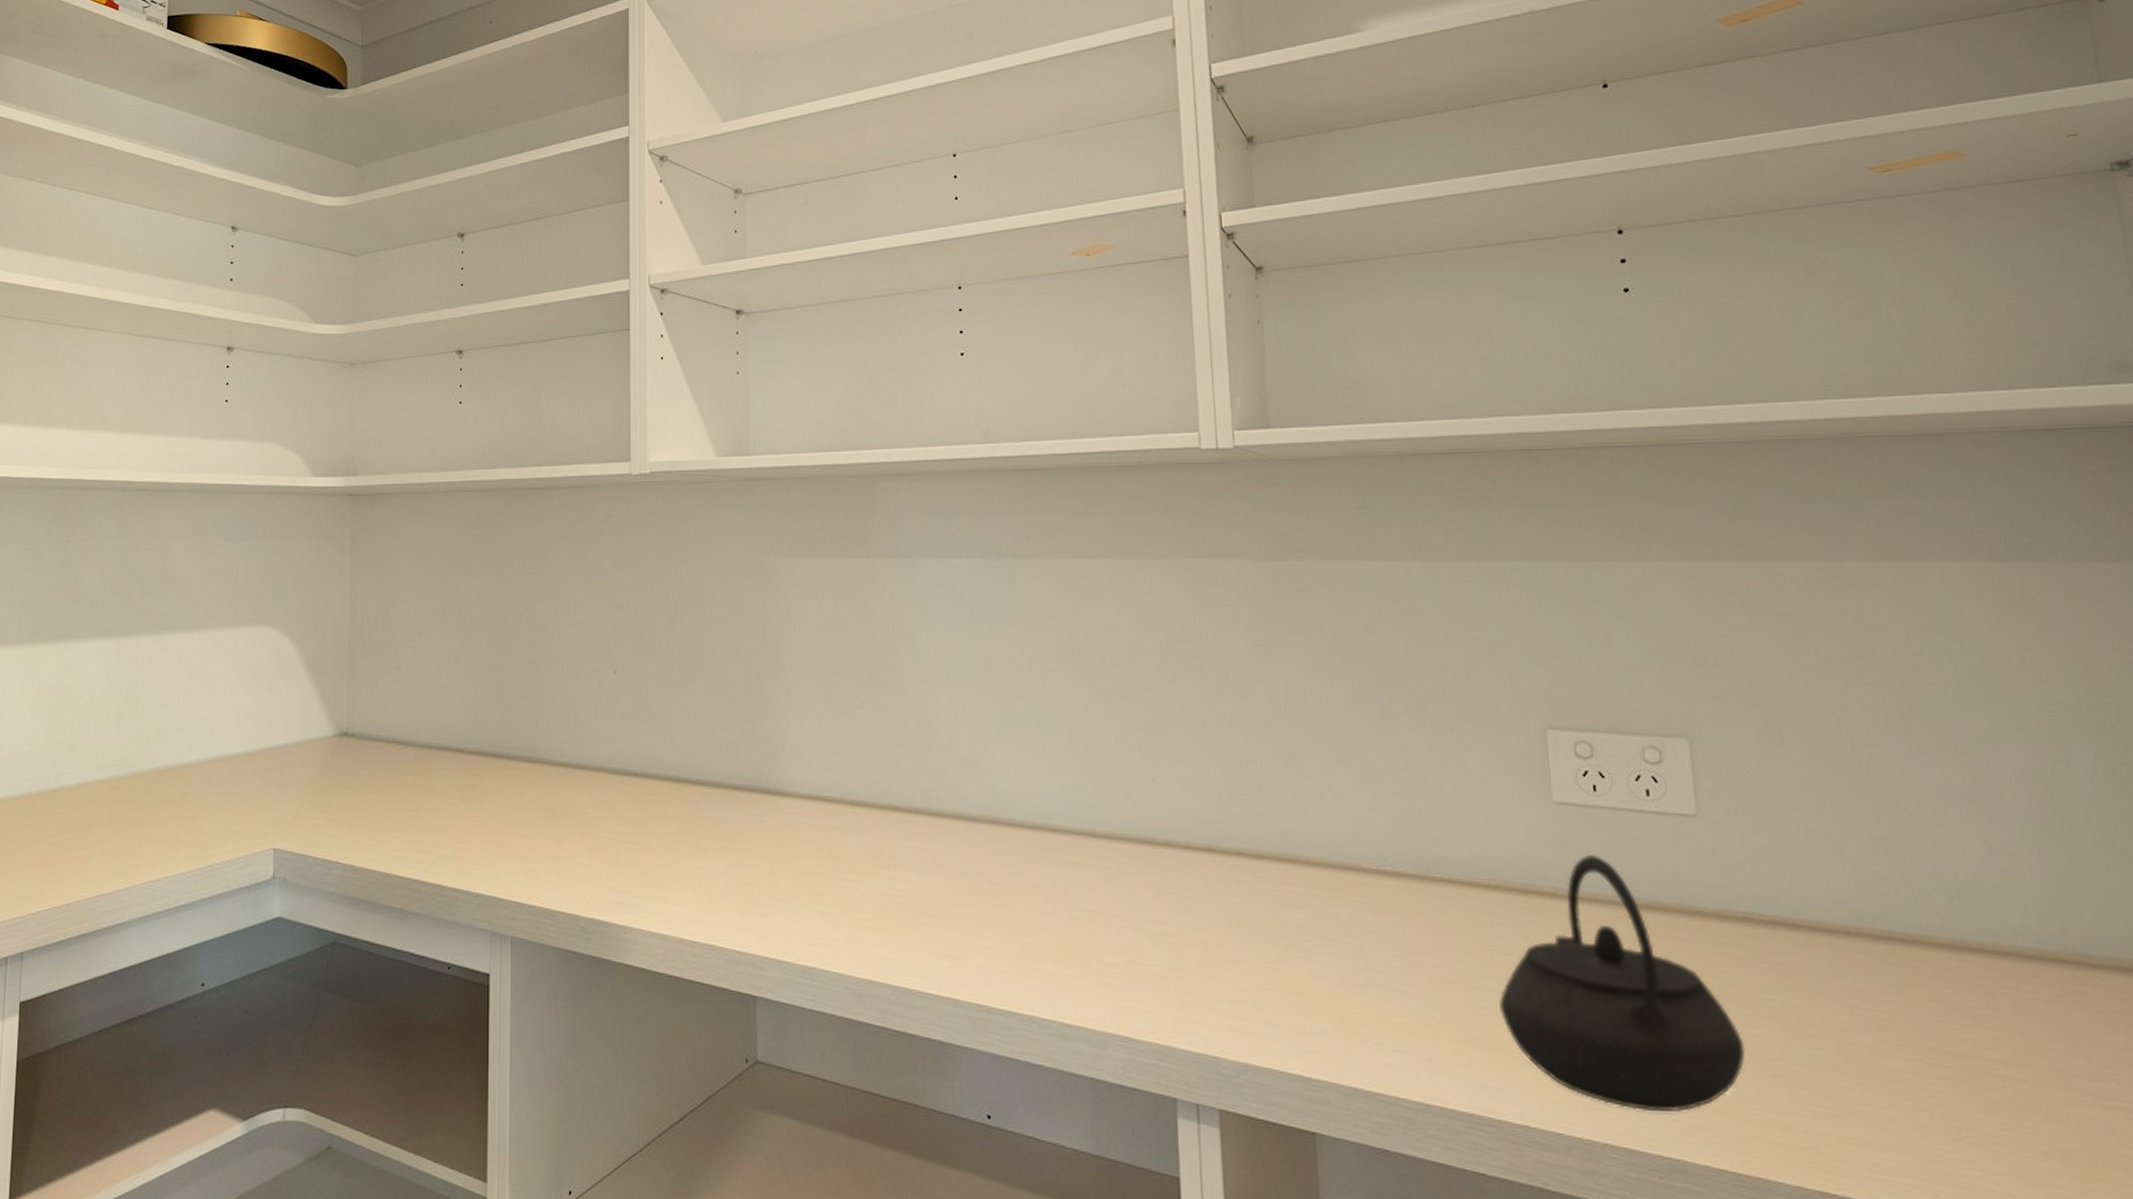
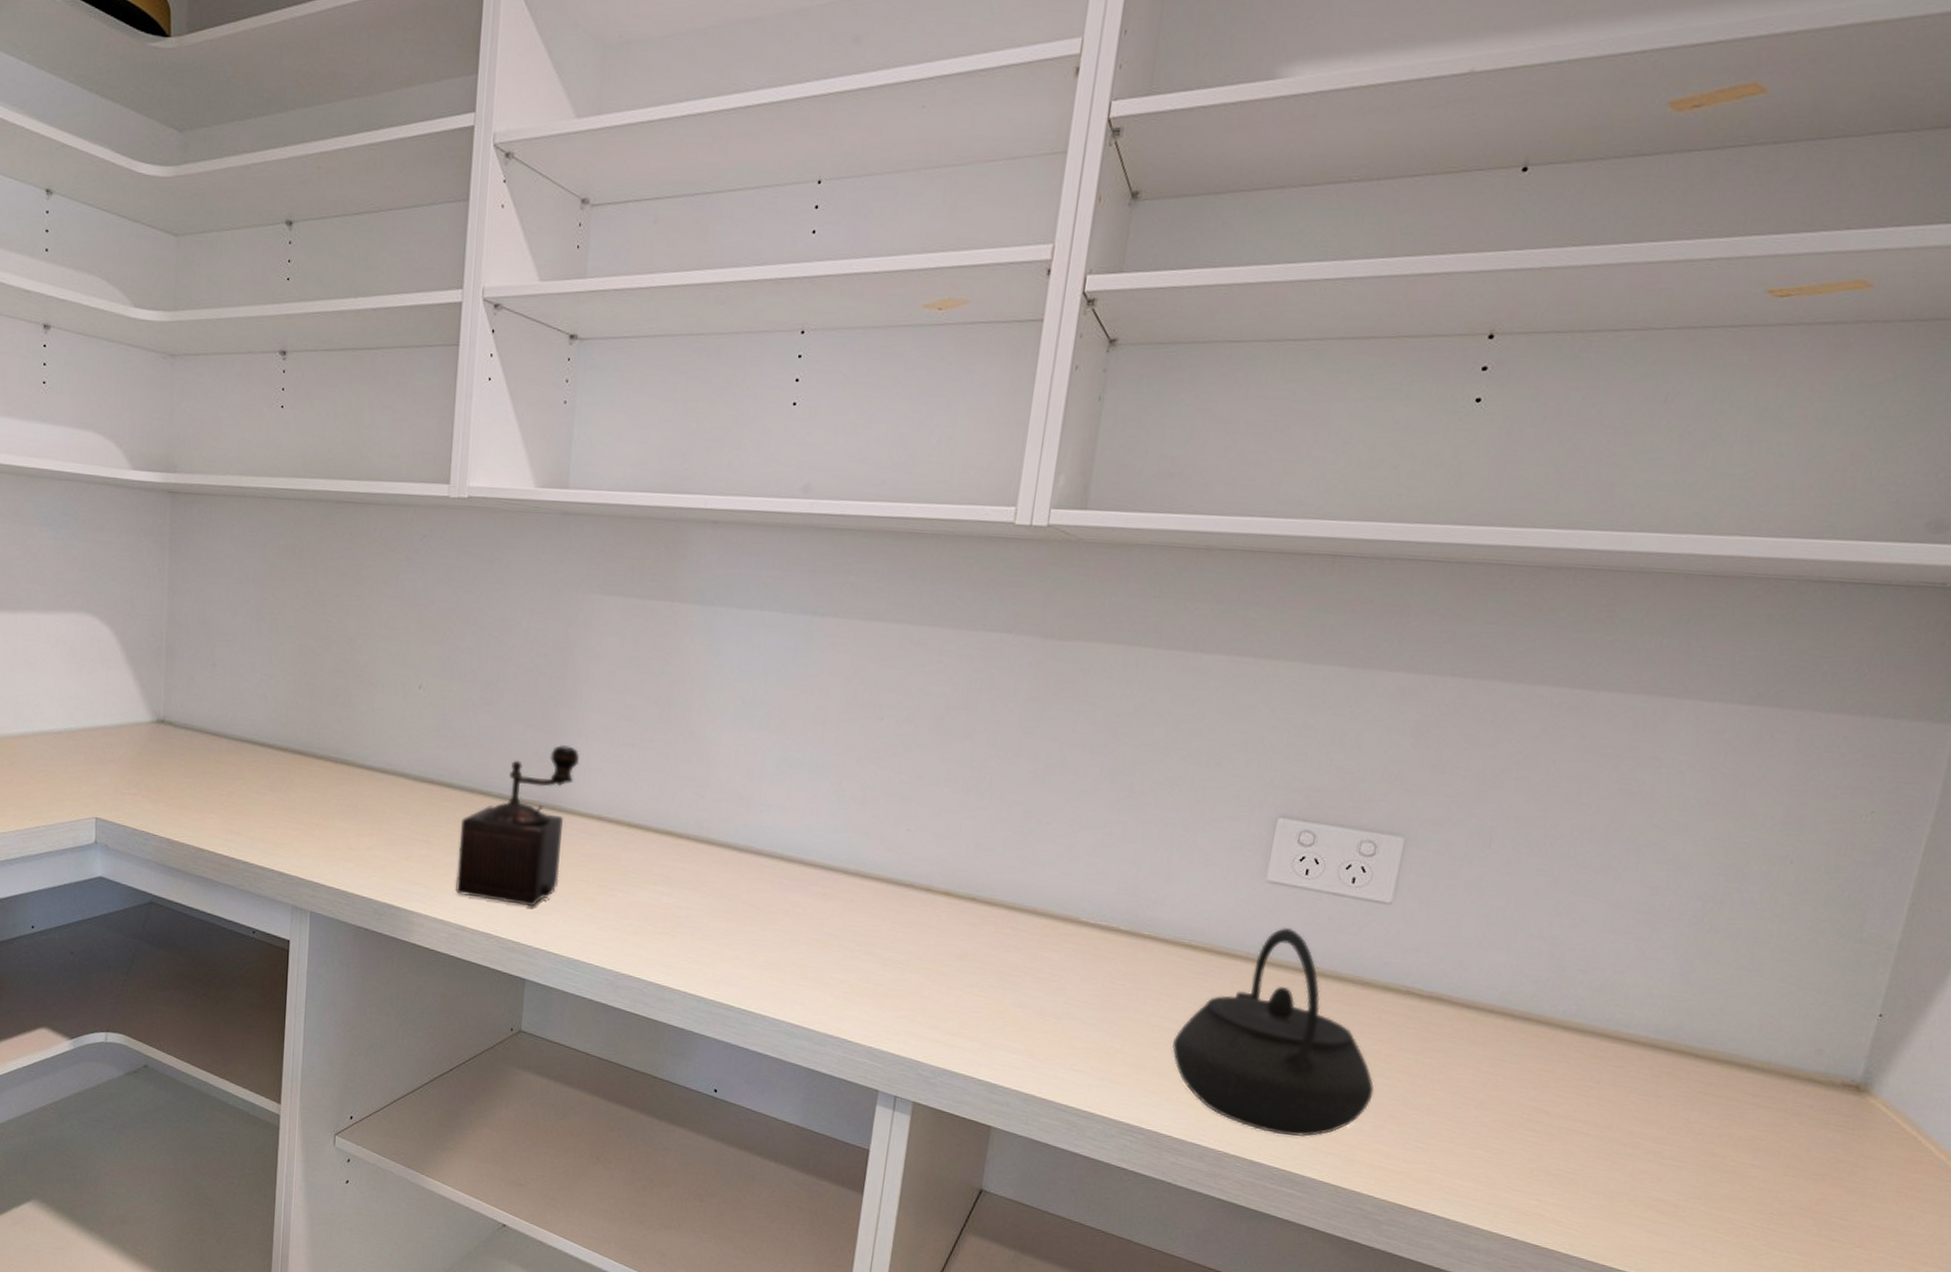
coffee grinder: none [669,721,791,907] -> present [456,745,580,906]

